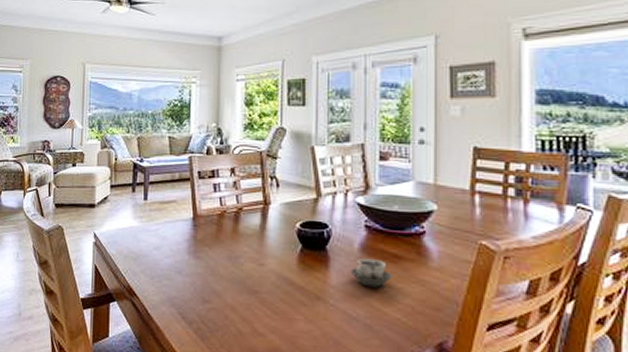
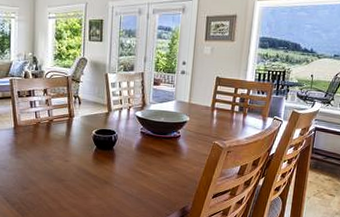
cup: present [350,258,392,288] -> none [129,154,157,174]

